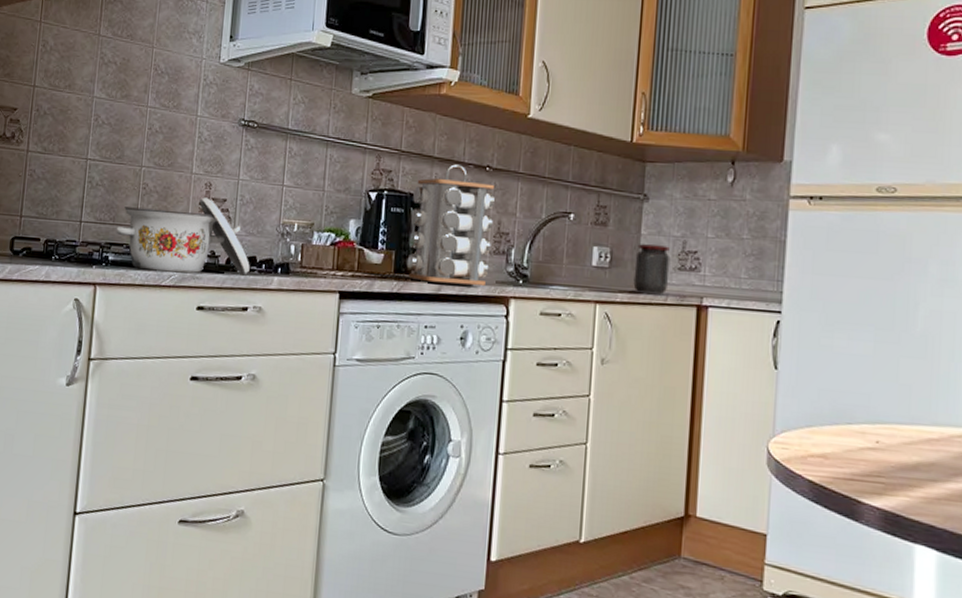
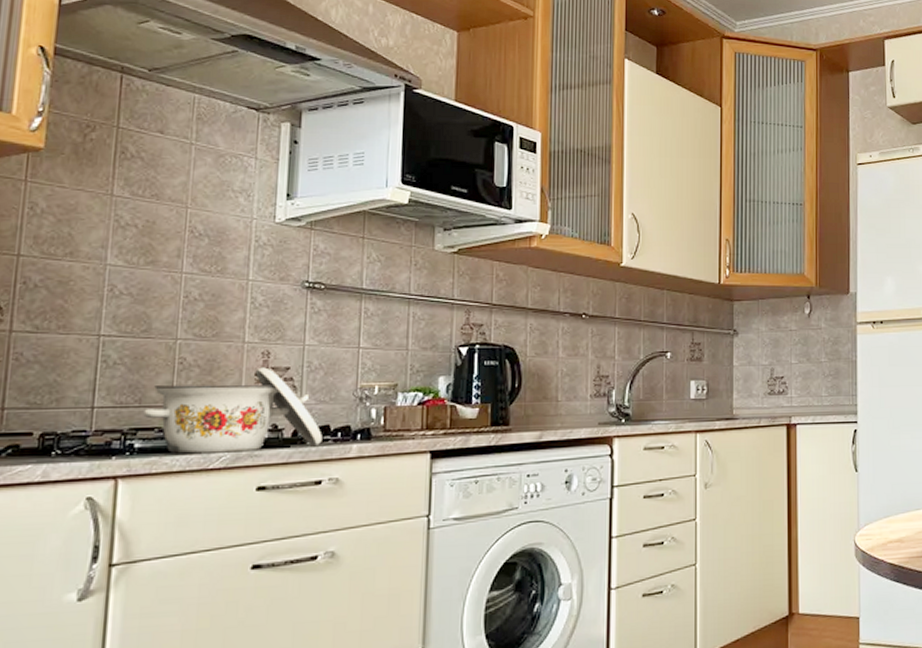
spice rack: present [406,164,495,287] -> none [504,314,592,433]
jar: present [633,244,671,295] -> none [729,374,761,419]

